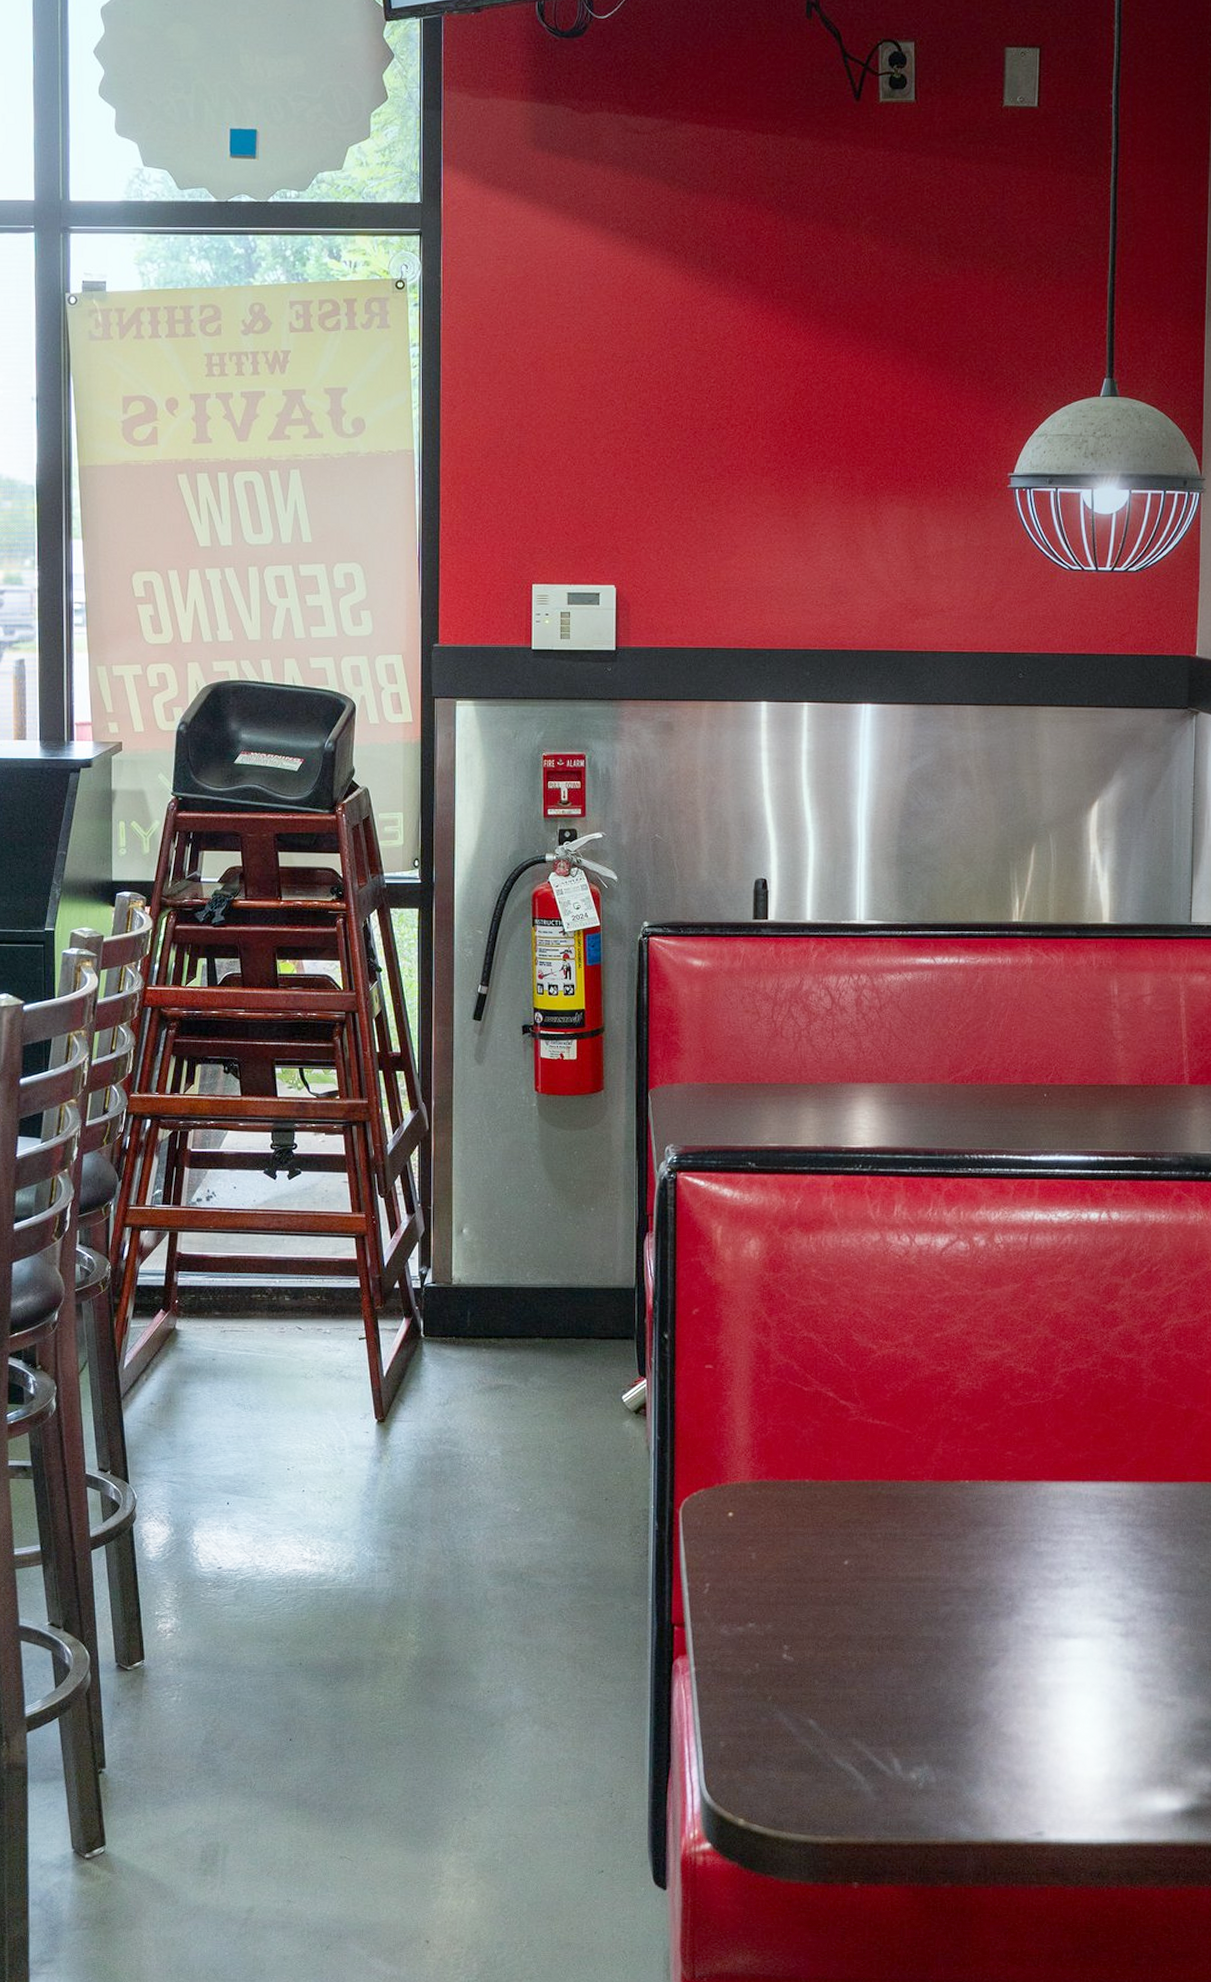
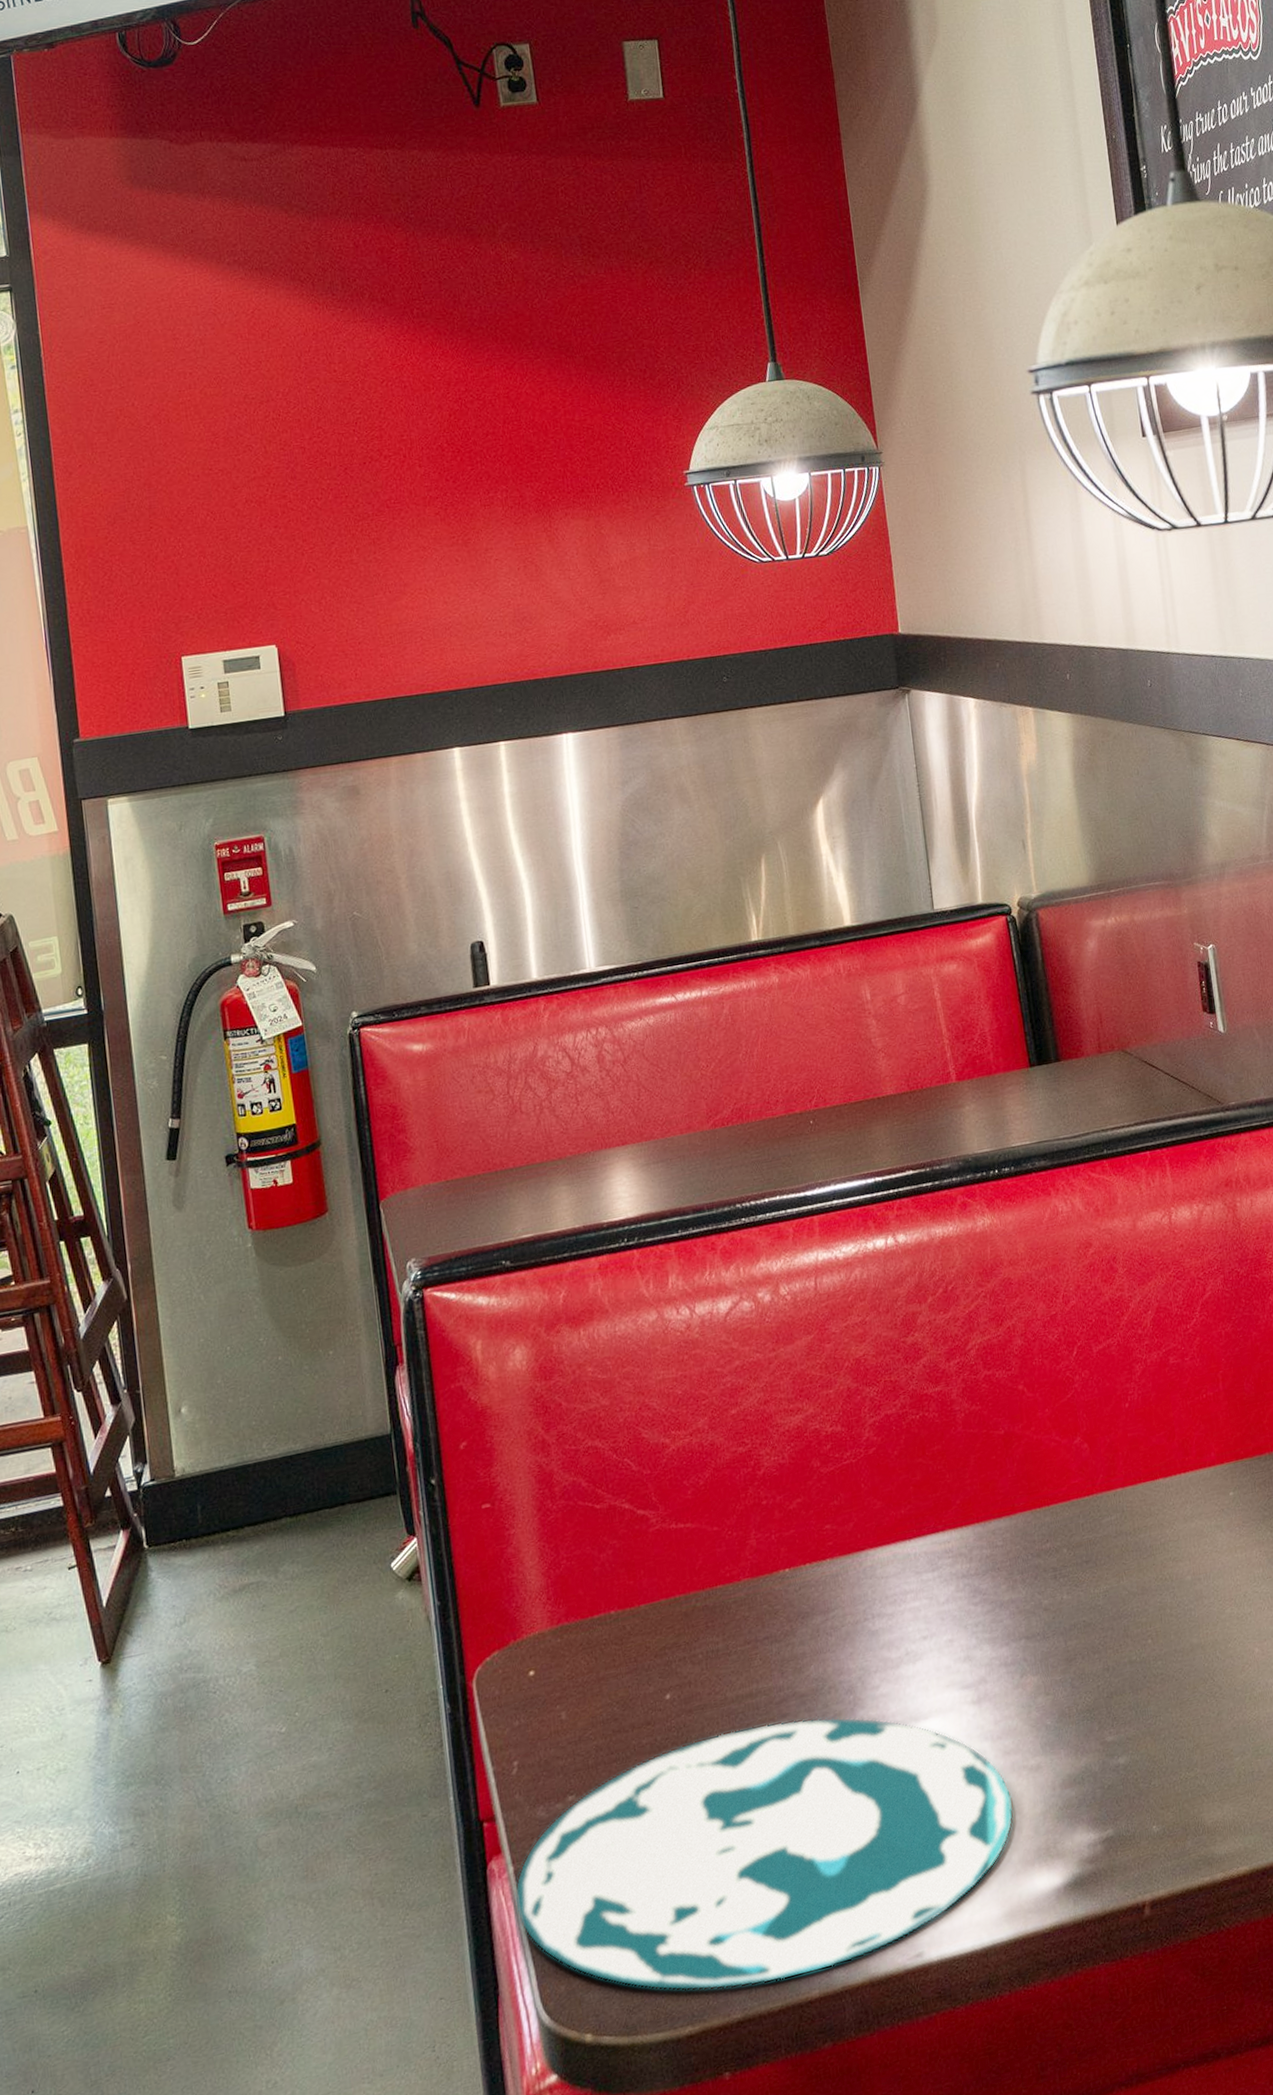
plate: none [693,1604,1146,1823] -> present [514,1717,1014,1991]

